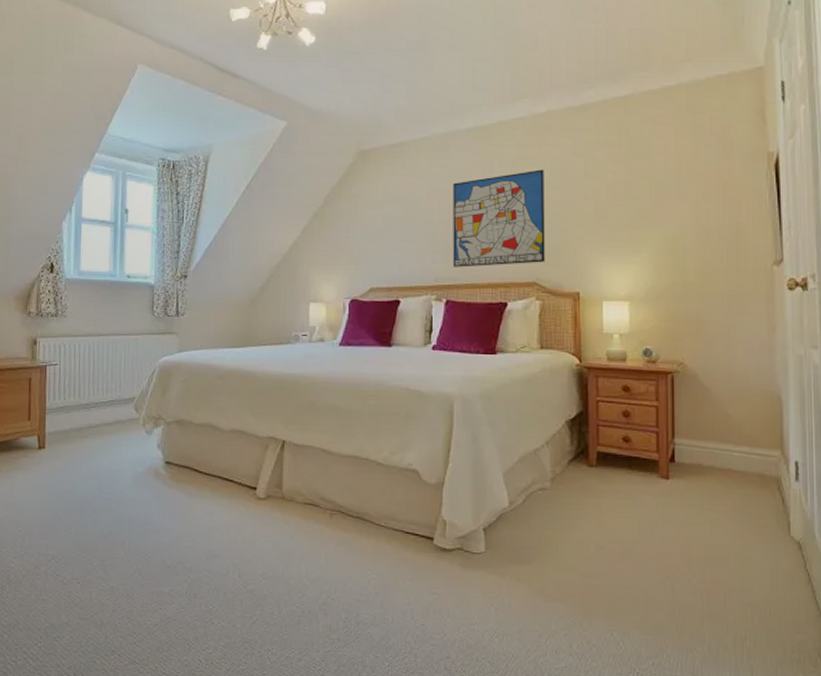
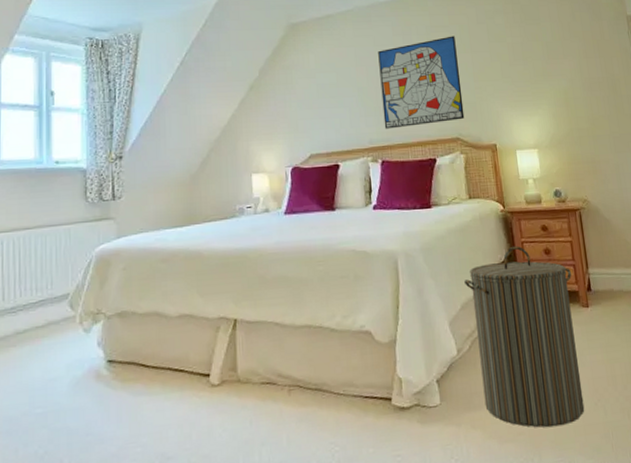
laundry hamper: none [525,403,652,596] -> present [464,245,585,428]

